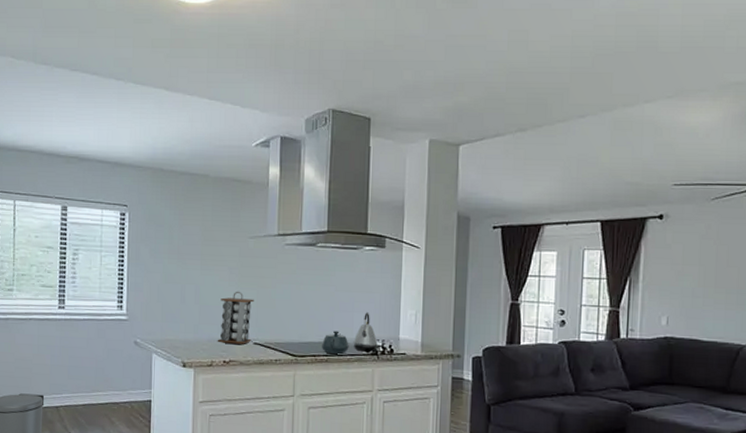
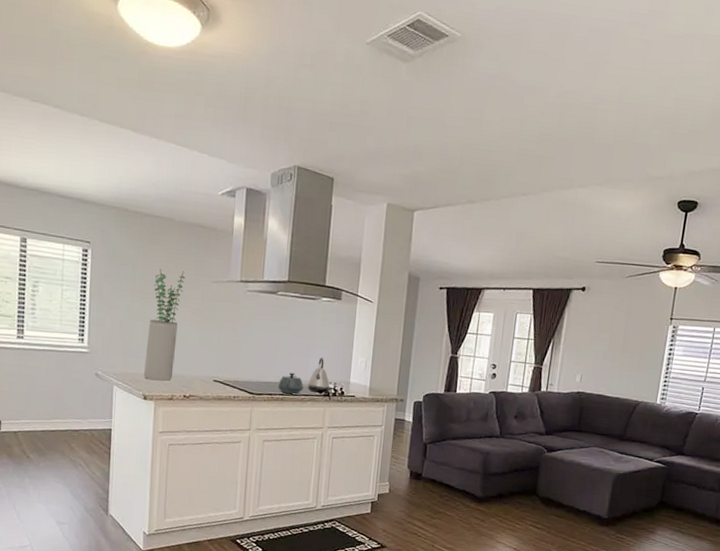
vase: none [183,227,222,347] -> present [144,268,185,382]
spice rack: present [217,291,254,345] -> none [178,331,215,381]

